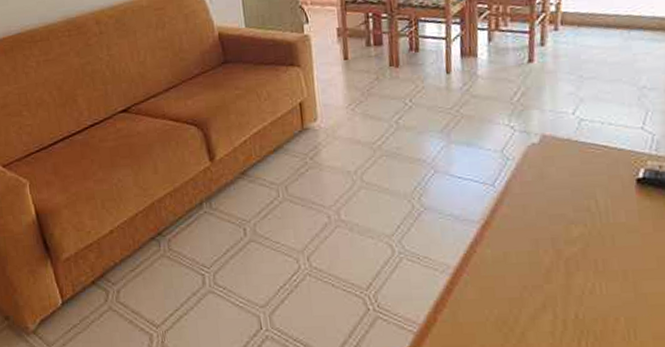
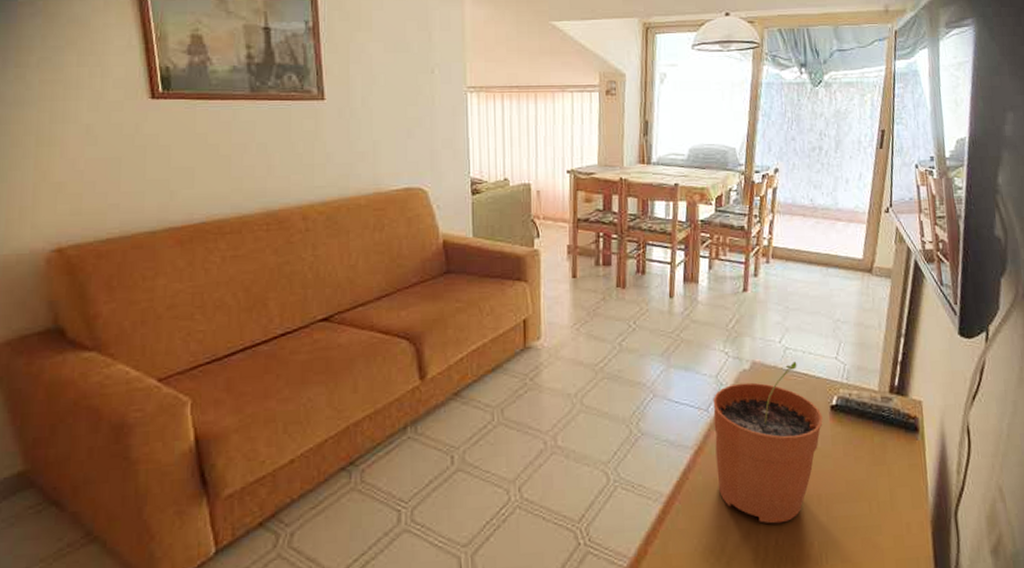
plant pot: none [498,133,628,298] -> present [712,361,823,524]

